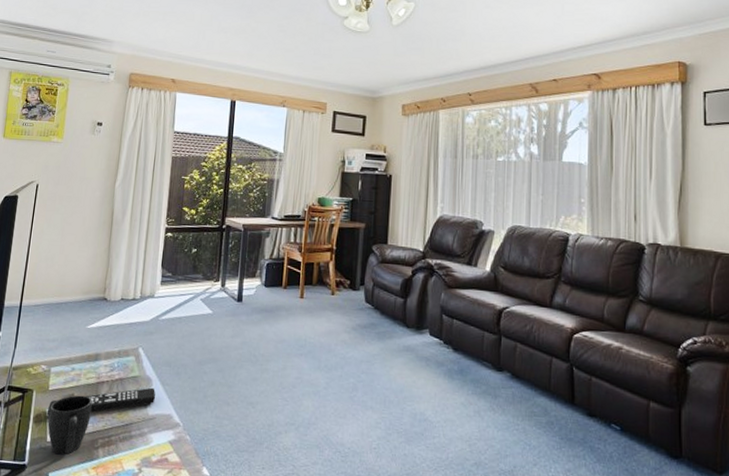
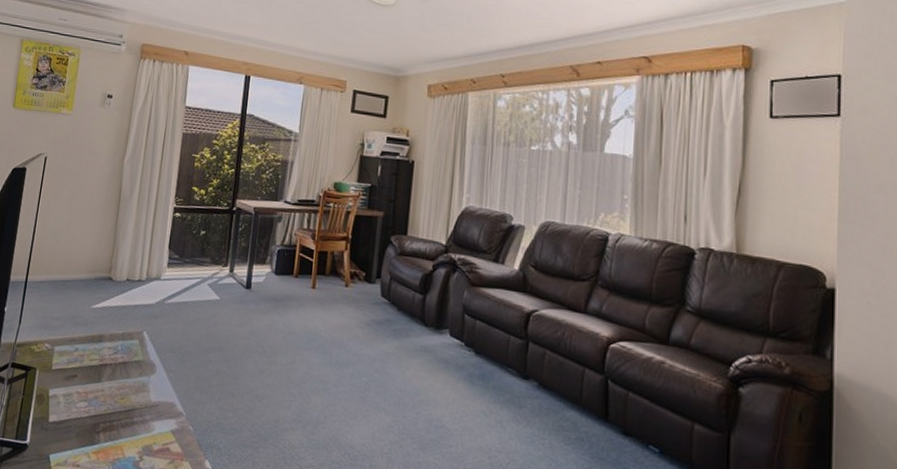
remote control: present [46,387,155,417] -> none [49,373,159,397]
mug: present [47,395,92,455] -> none [49,376,95,437]

